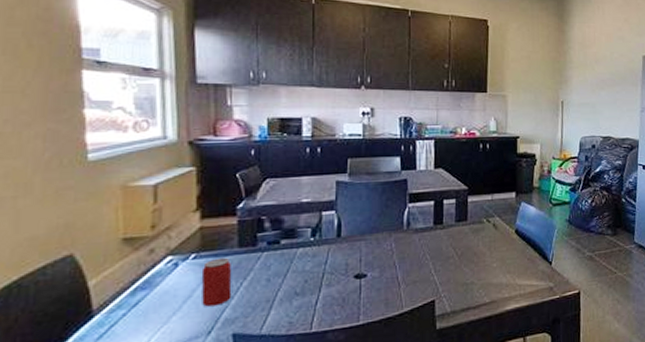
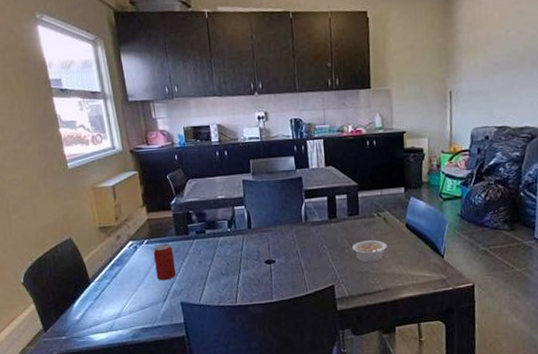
legume: none [458,248,501,273] -> present [352,240,393,263]

